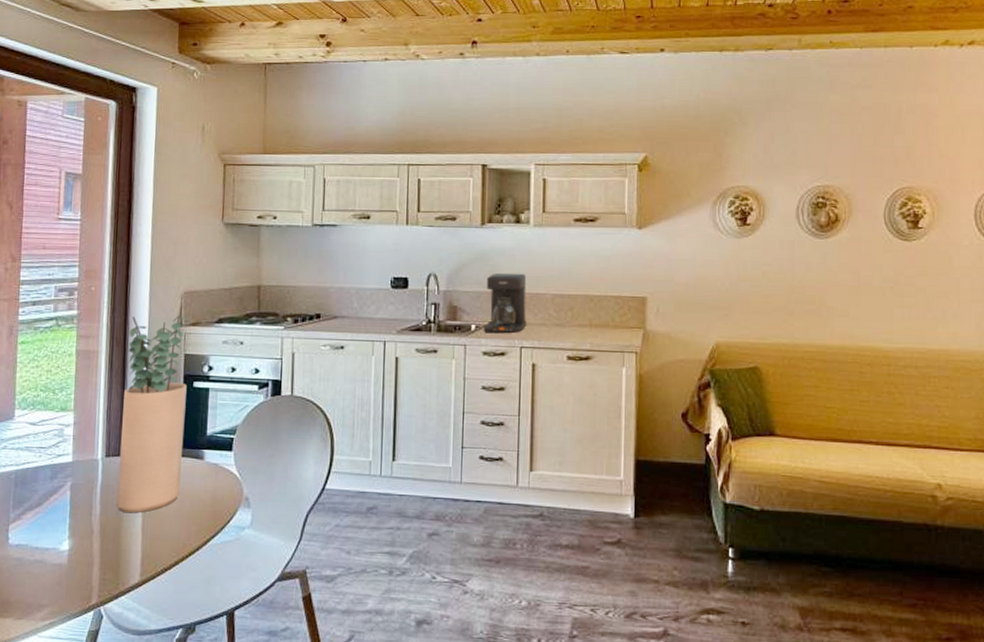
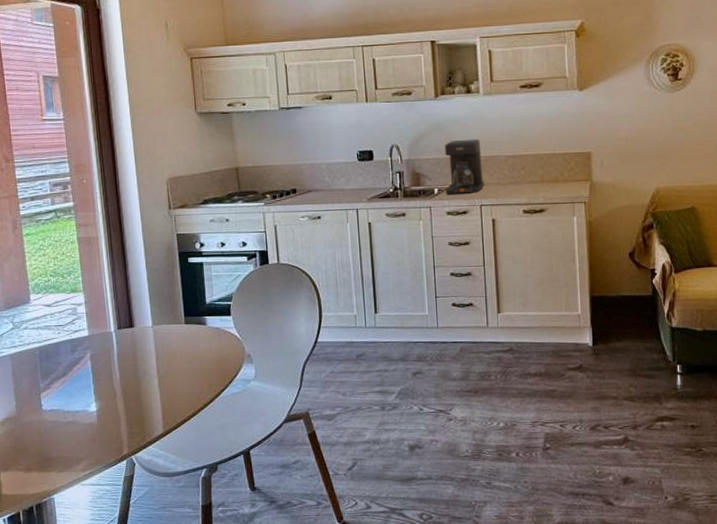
vase: present [116,306,187,513] -> none [123,191,189,375]

